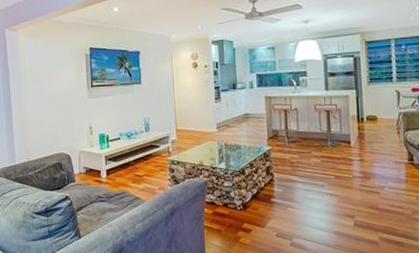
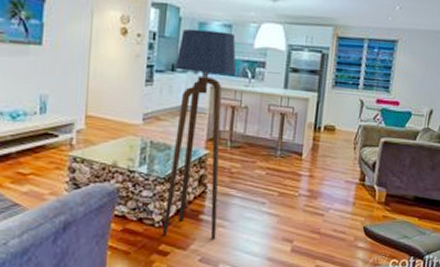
floor lamp: none [235,53,287,218] -> present [162,28,237,240]

